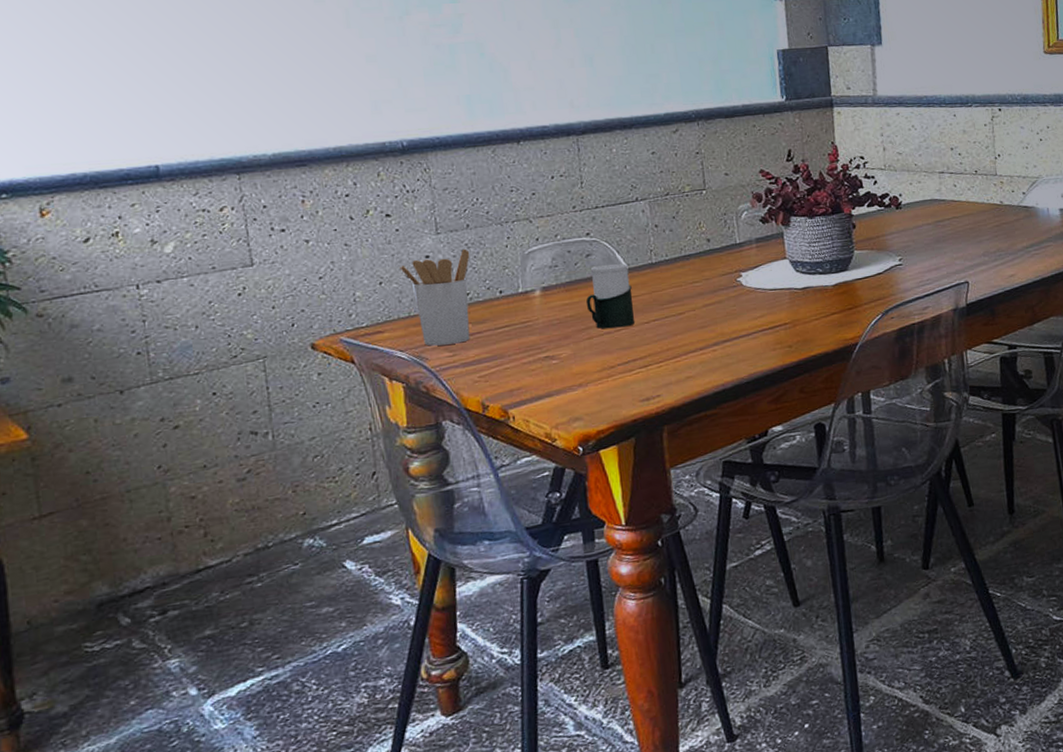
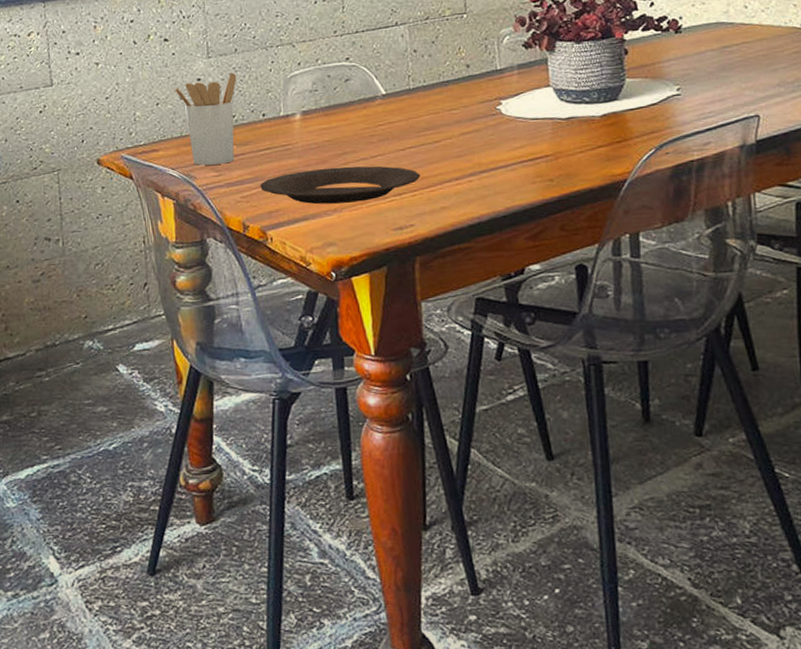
plate: none [499,339,666,380] -> present [260,166,421,205]
cup: present [585,263,634,329] -> none [343,89,390,155]

